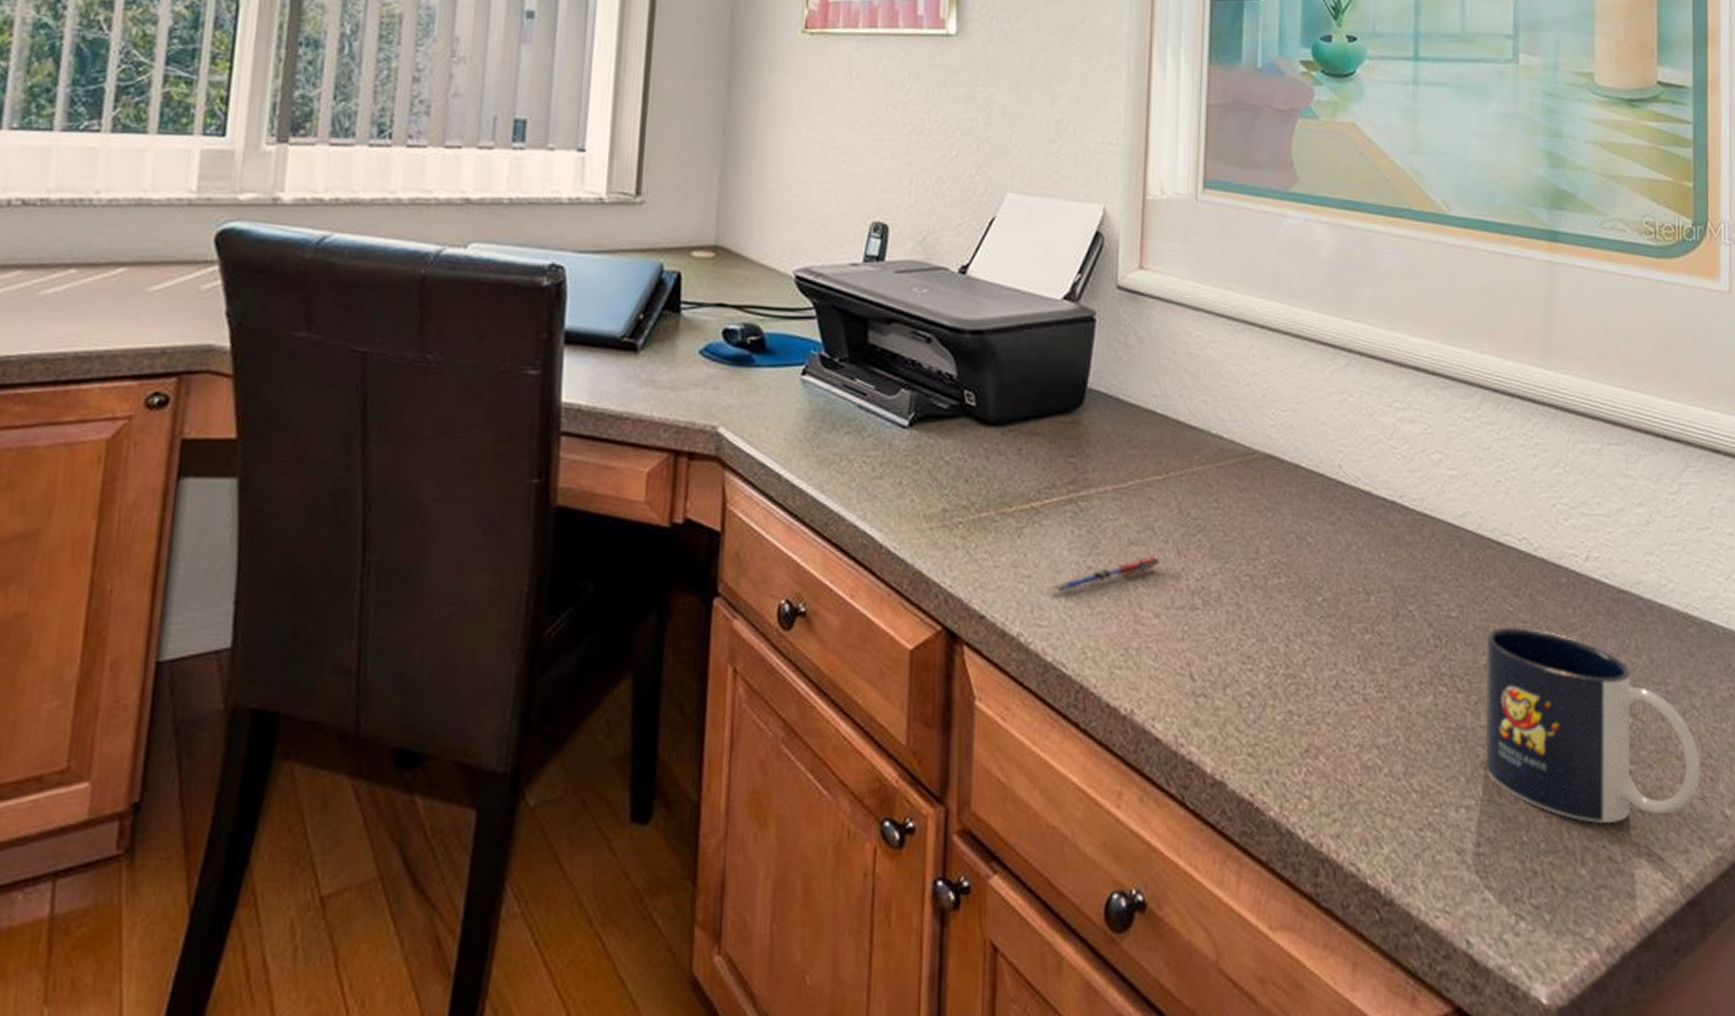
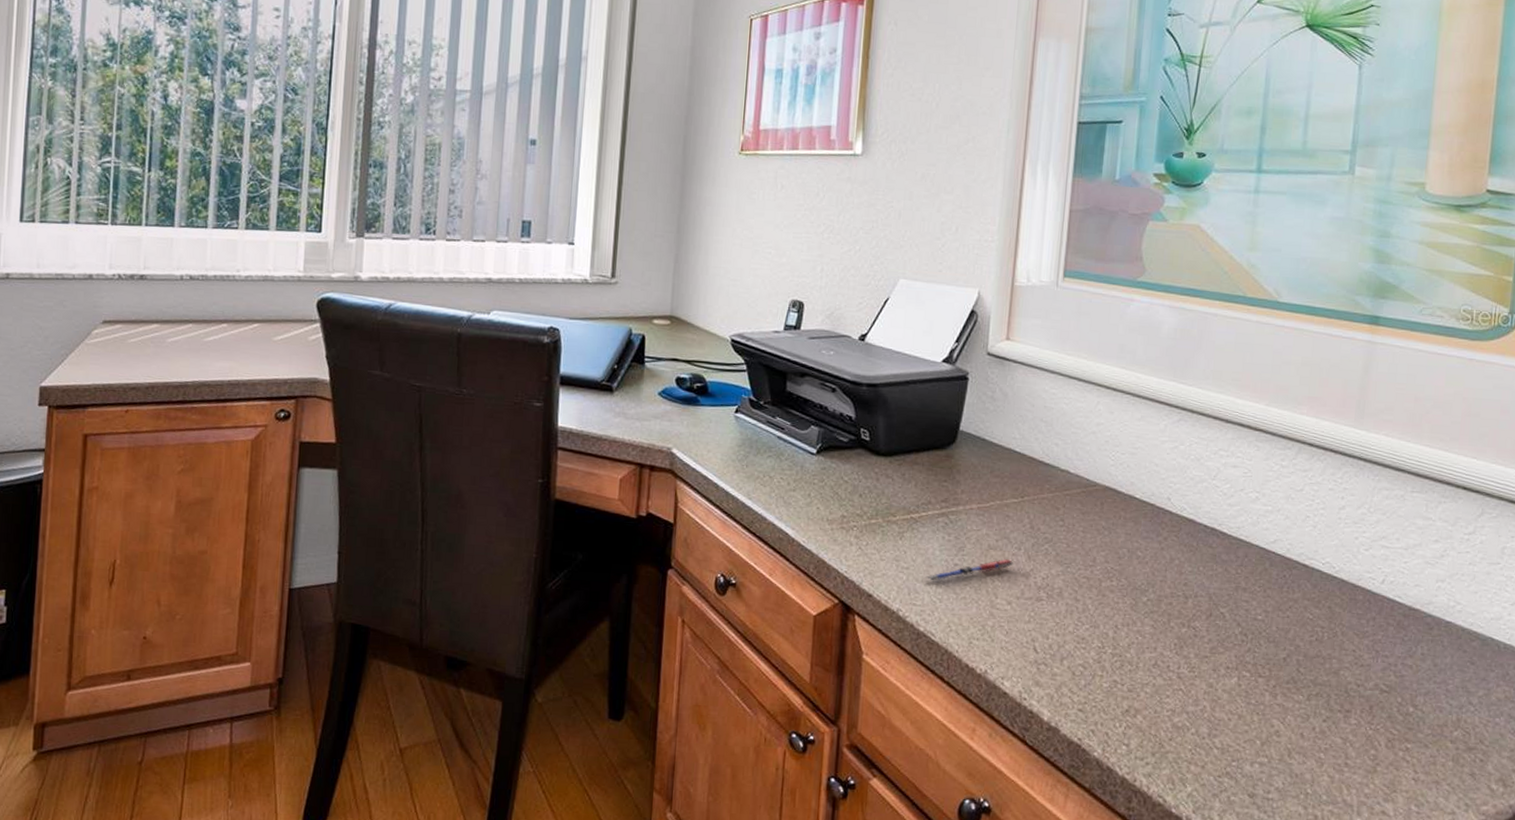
mug: present [1485,627,1701,824] -> none [1278,630,1473,787]

